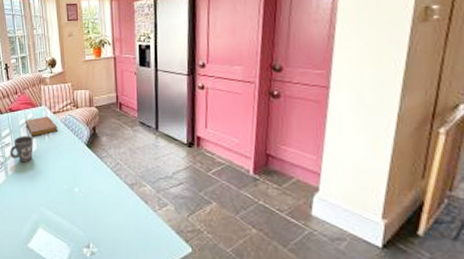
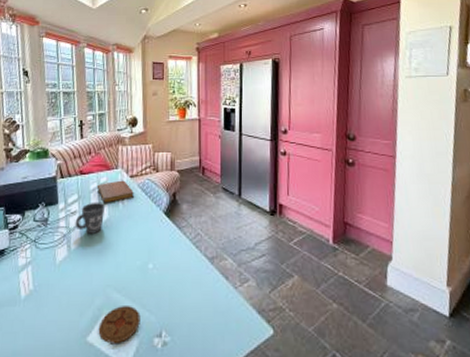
coaster: none [36,221,71,251] -> present [98,306,141,345]

